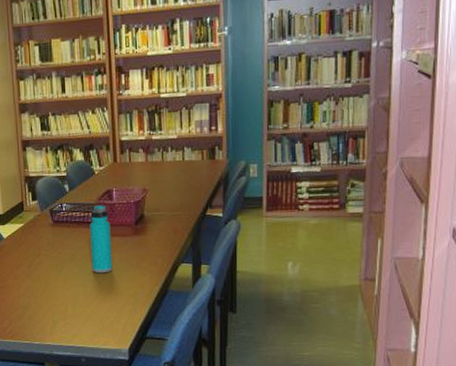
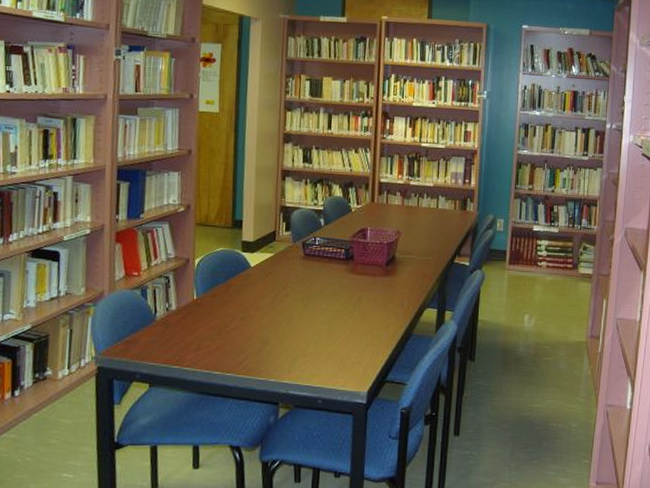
water bottle: present [90,205,113,274] -> none [339,242,362,312]

